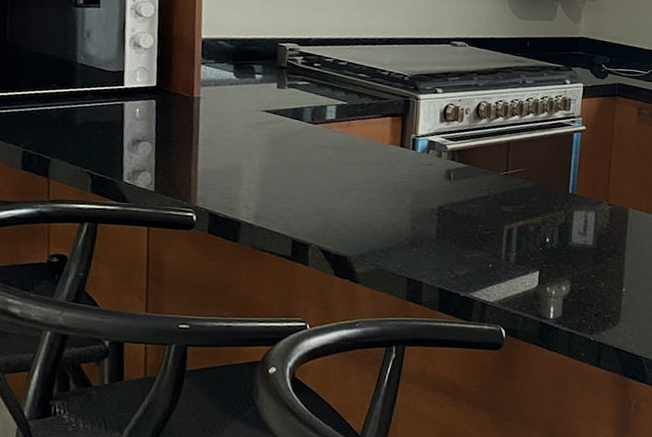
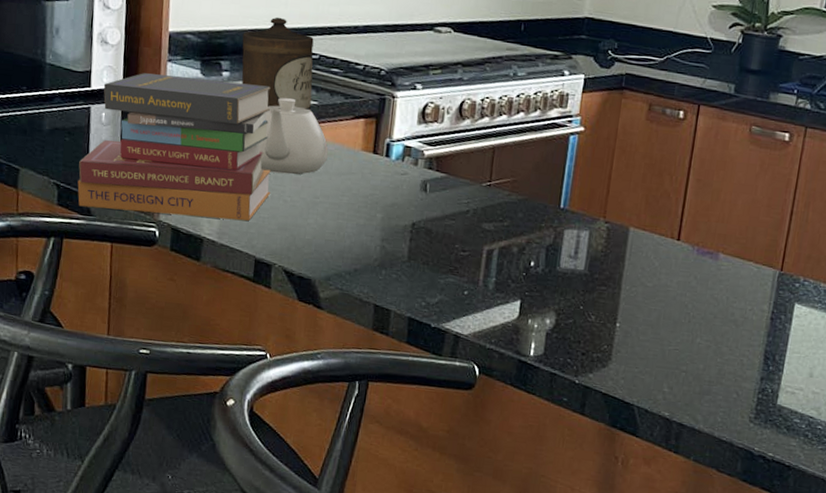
books: none [112,74,306,206] -> present [77,73,271,222]
canister: none [273,28,342,110] -> present [241,17,314,111]
teapot: none [292,97,359,166] -> present [259,97,328,175]

